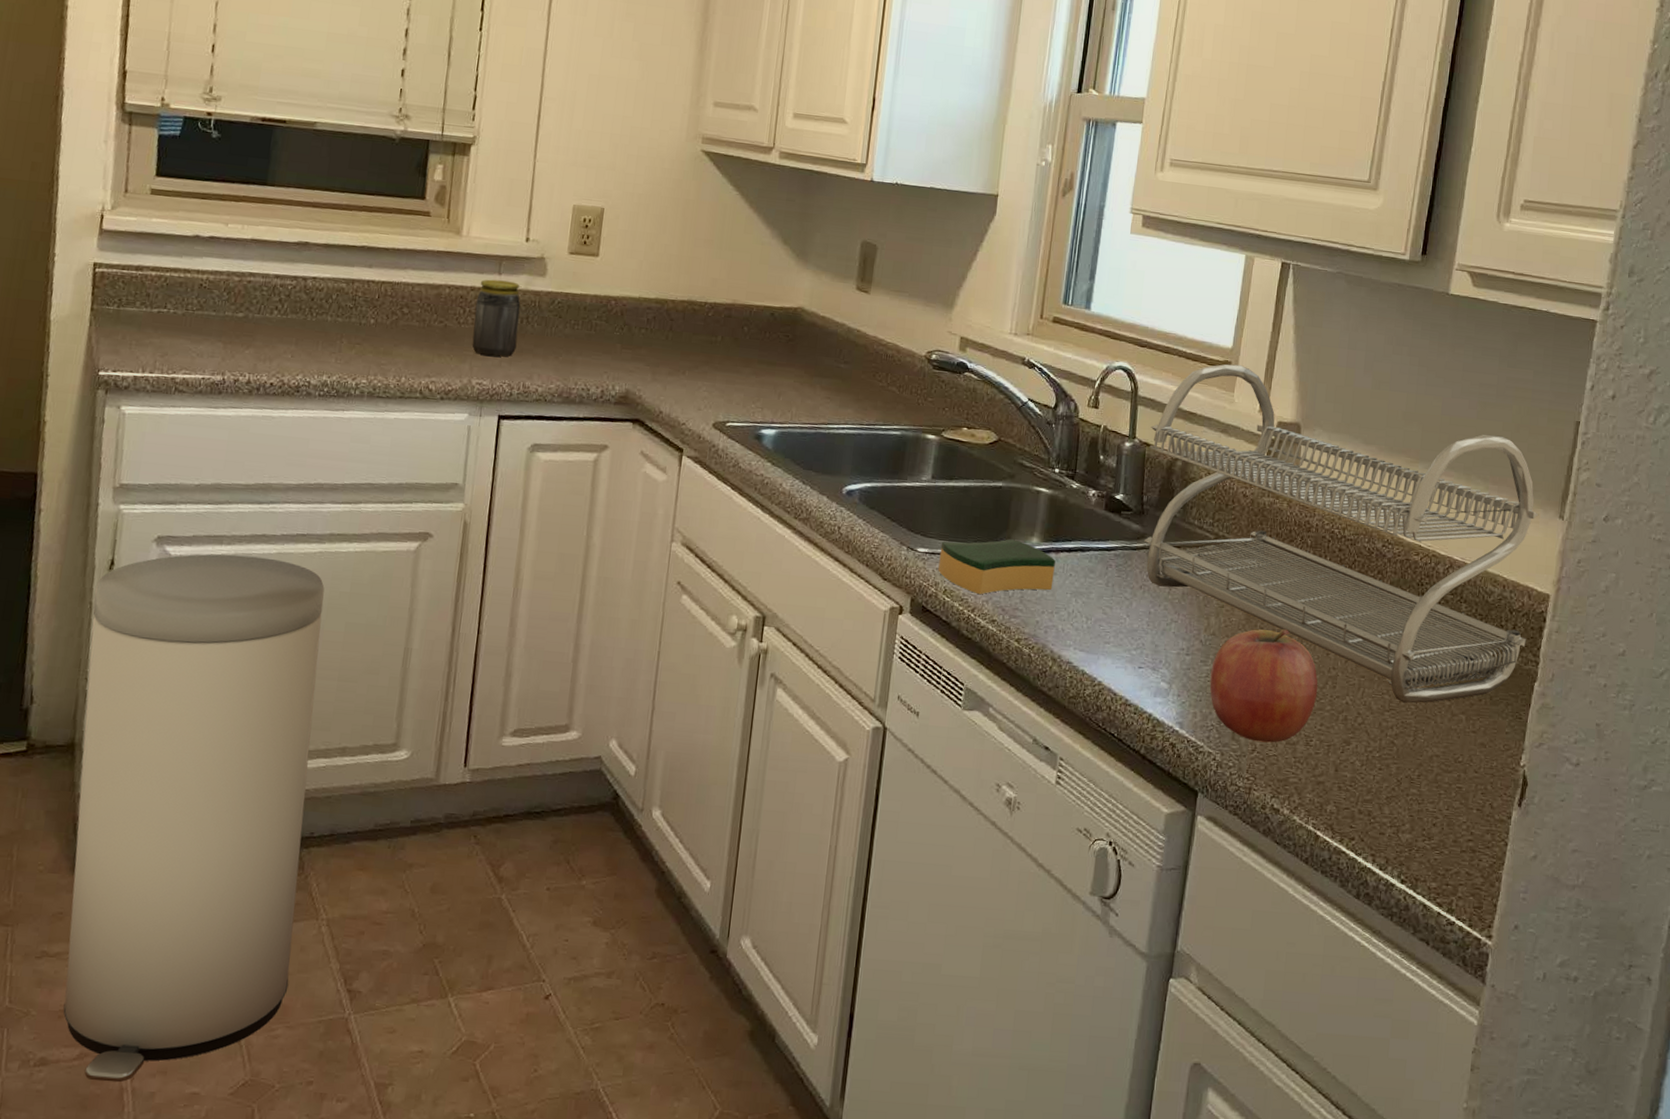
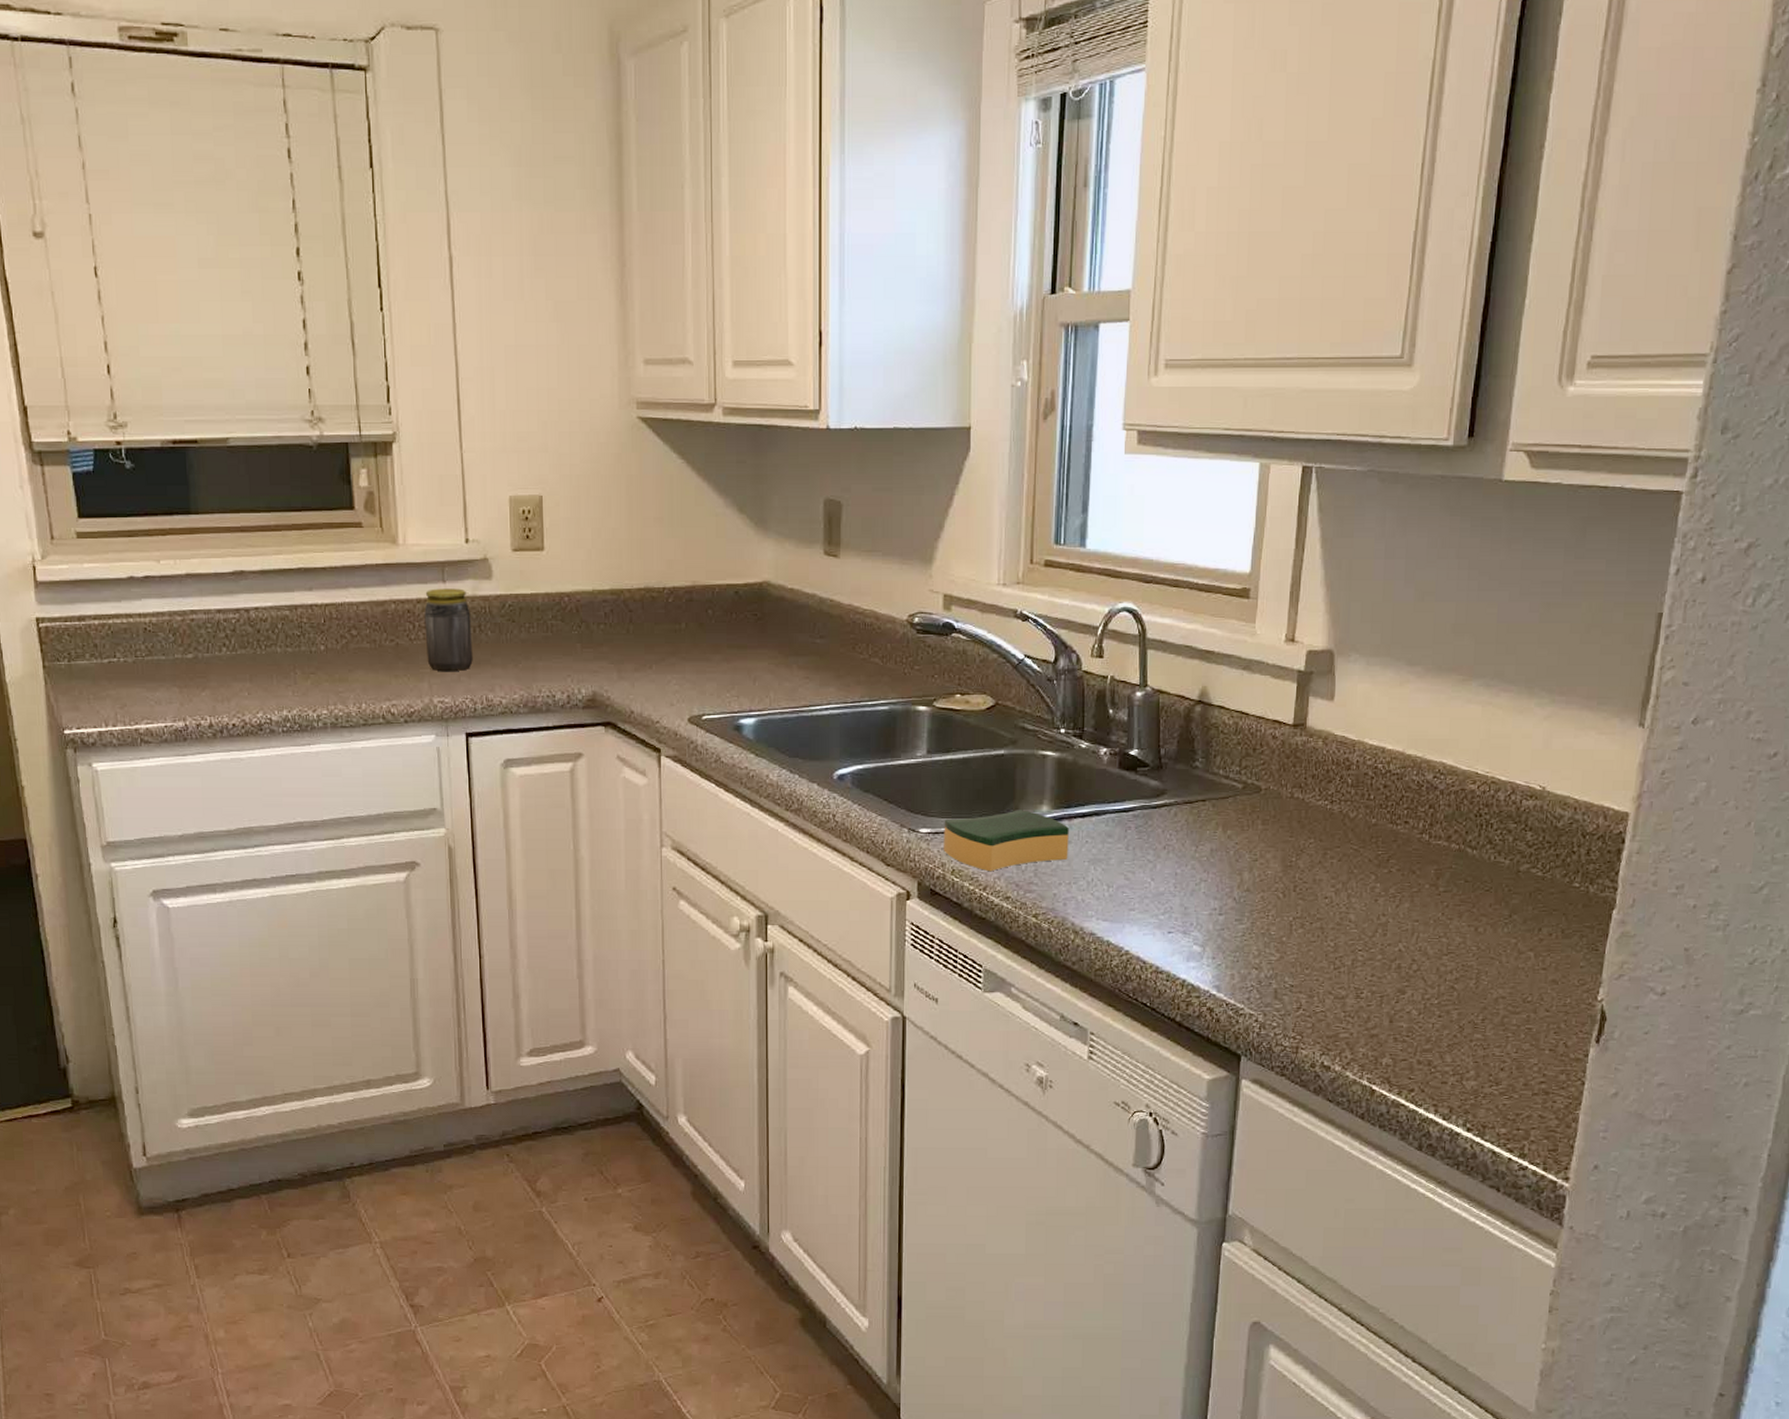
pedal bin: present [63,554,325,1083] -> none [103,902,355,1400]
dish rack: present [1144,364,1539,704] -> none [1163,591,1615,945]
fruit: present [1209,629,1318,743] -> none [1247,878,1367,999]

